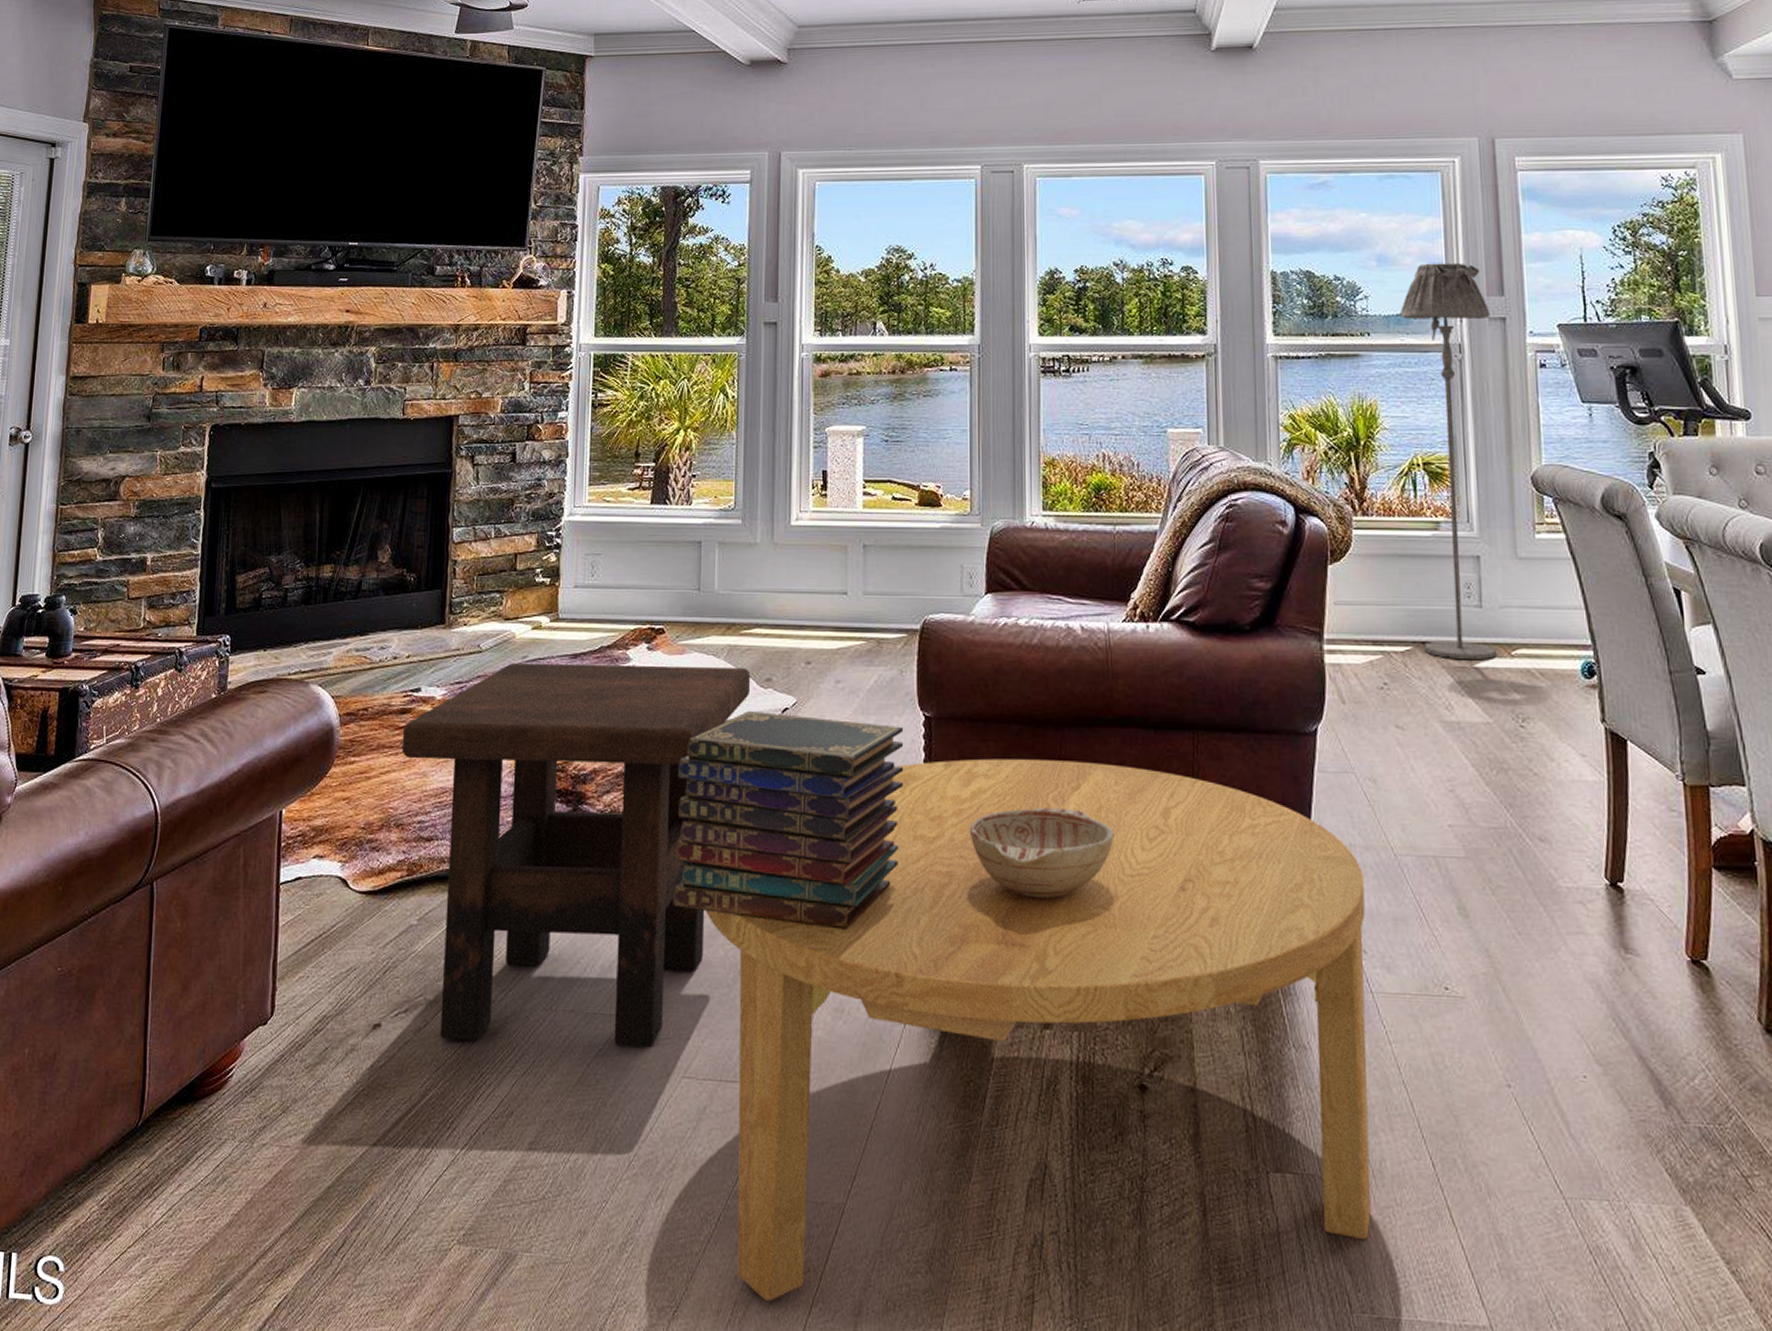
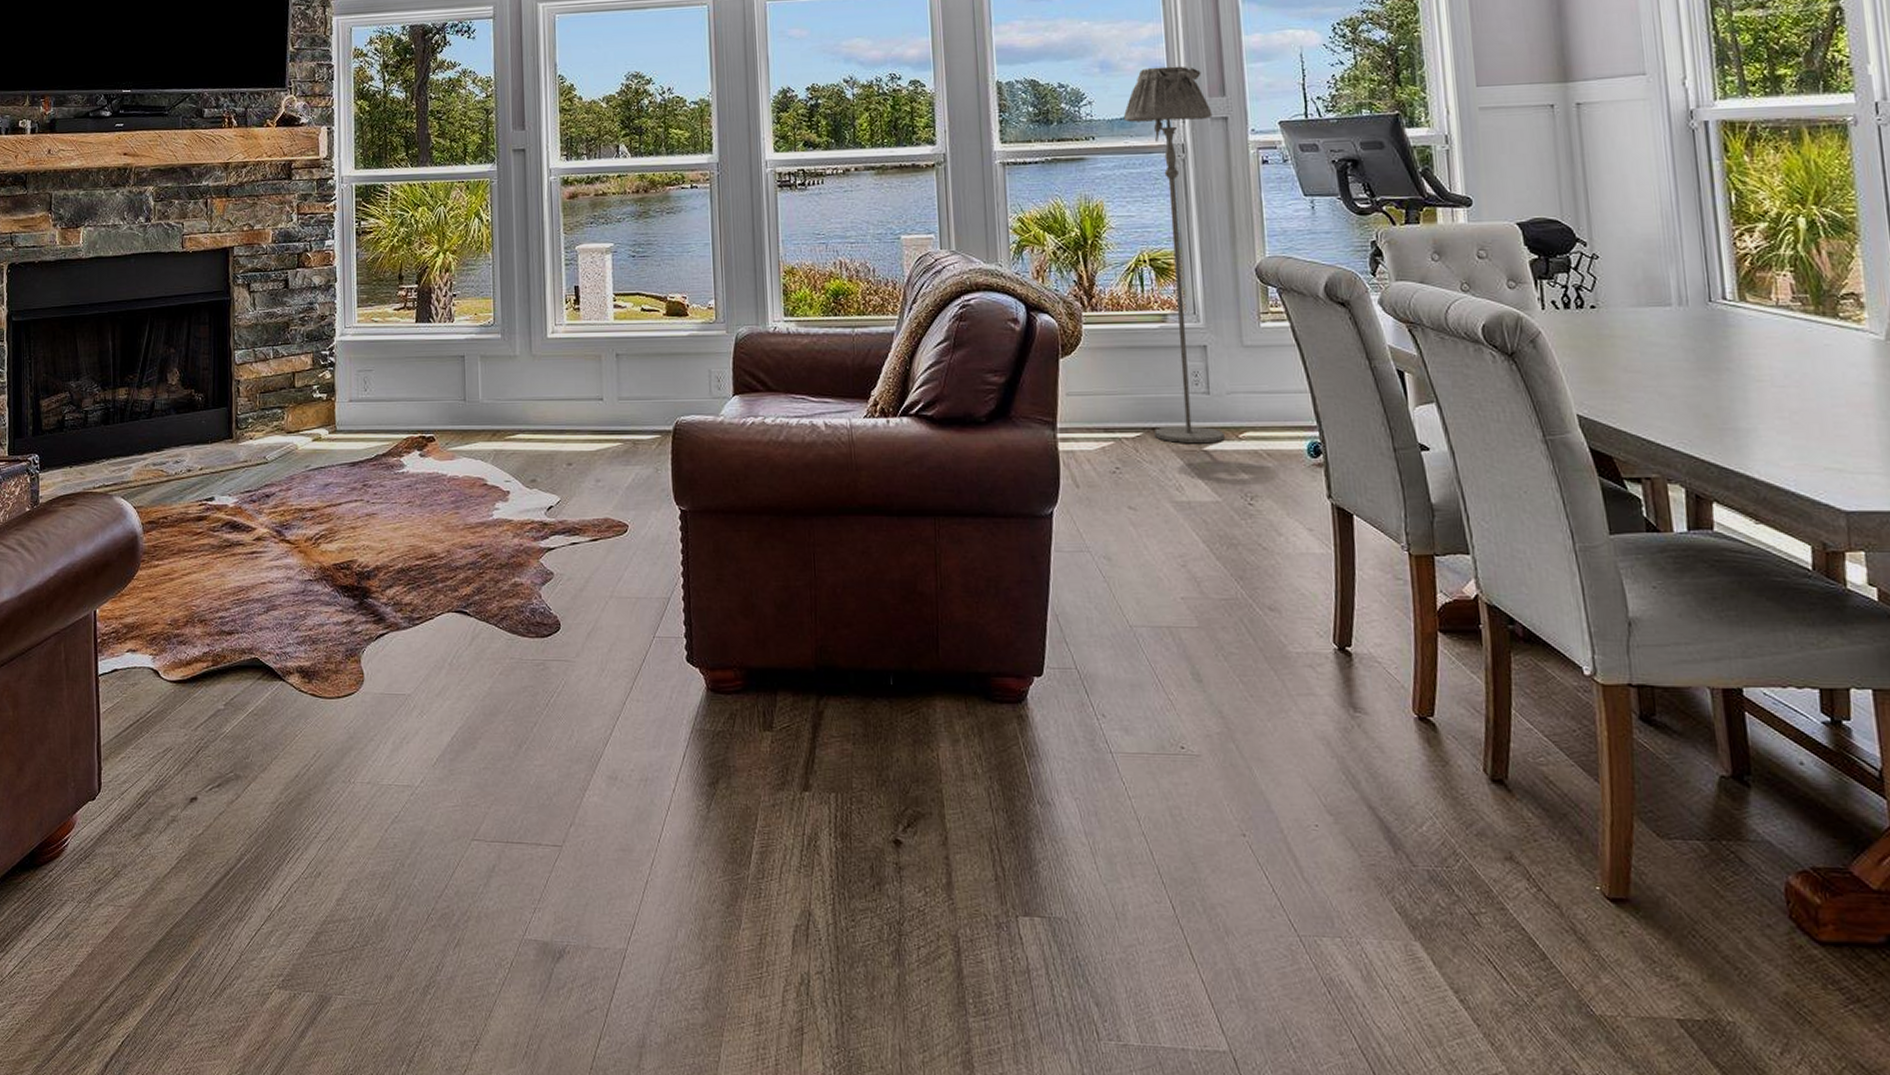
side table: present [401,663,751,1048] -> none [200,471,517,814]
book stack: present [673,711,904,930] -> none [454,510,663,706]
coffee table: present [706,758,1372,1302] -> none [486,547,1115,1036]
decorative bowl: present [969,808,1115,899] -> none [726,591,863,674]

